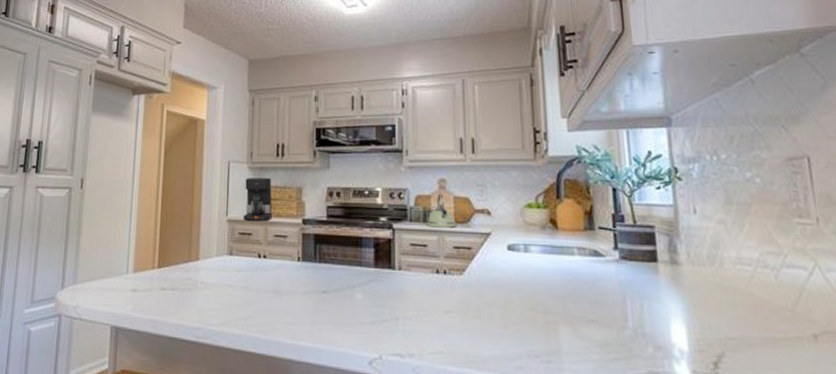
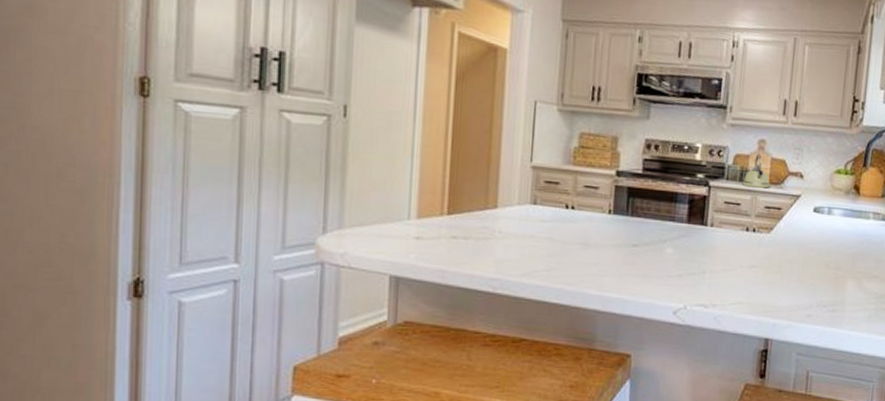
coffee maker: present [243,178,273,221] -> none [549,121,585,171]

